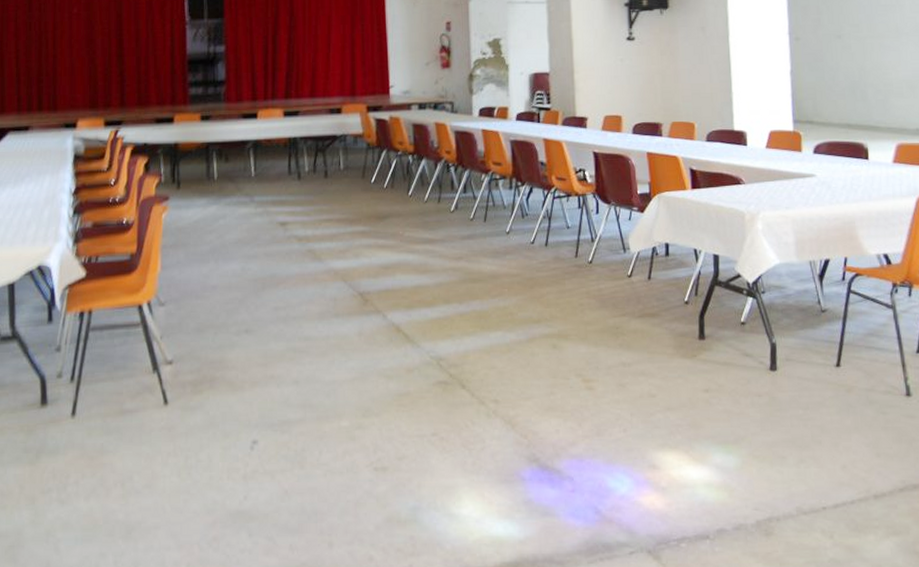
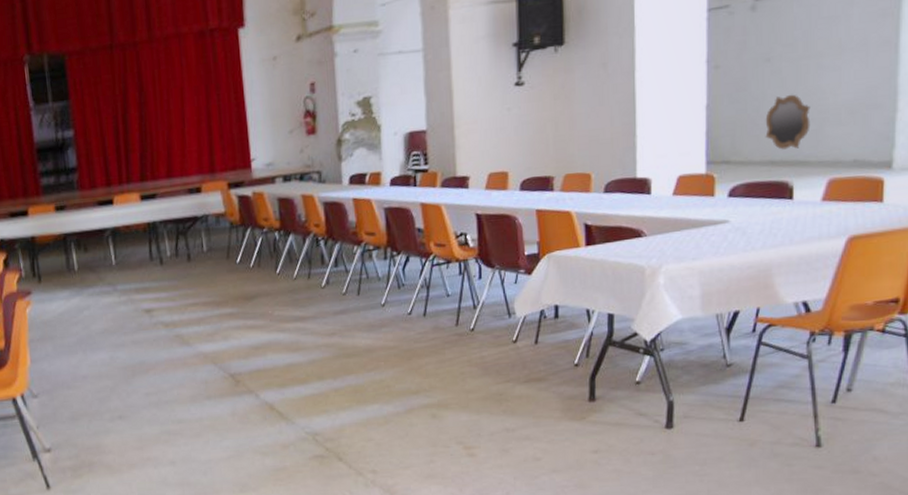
mirror: none [840,67,878,115] -> present [765,94,810,150]

